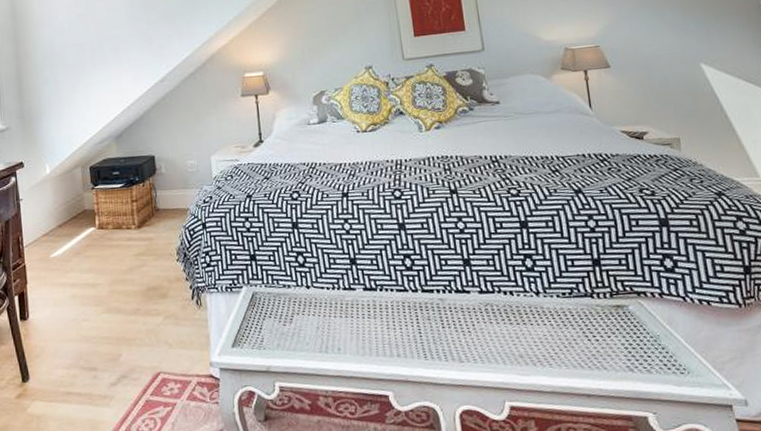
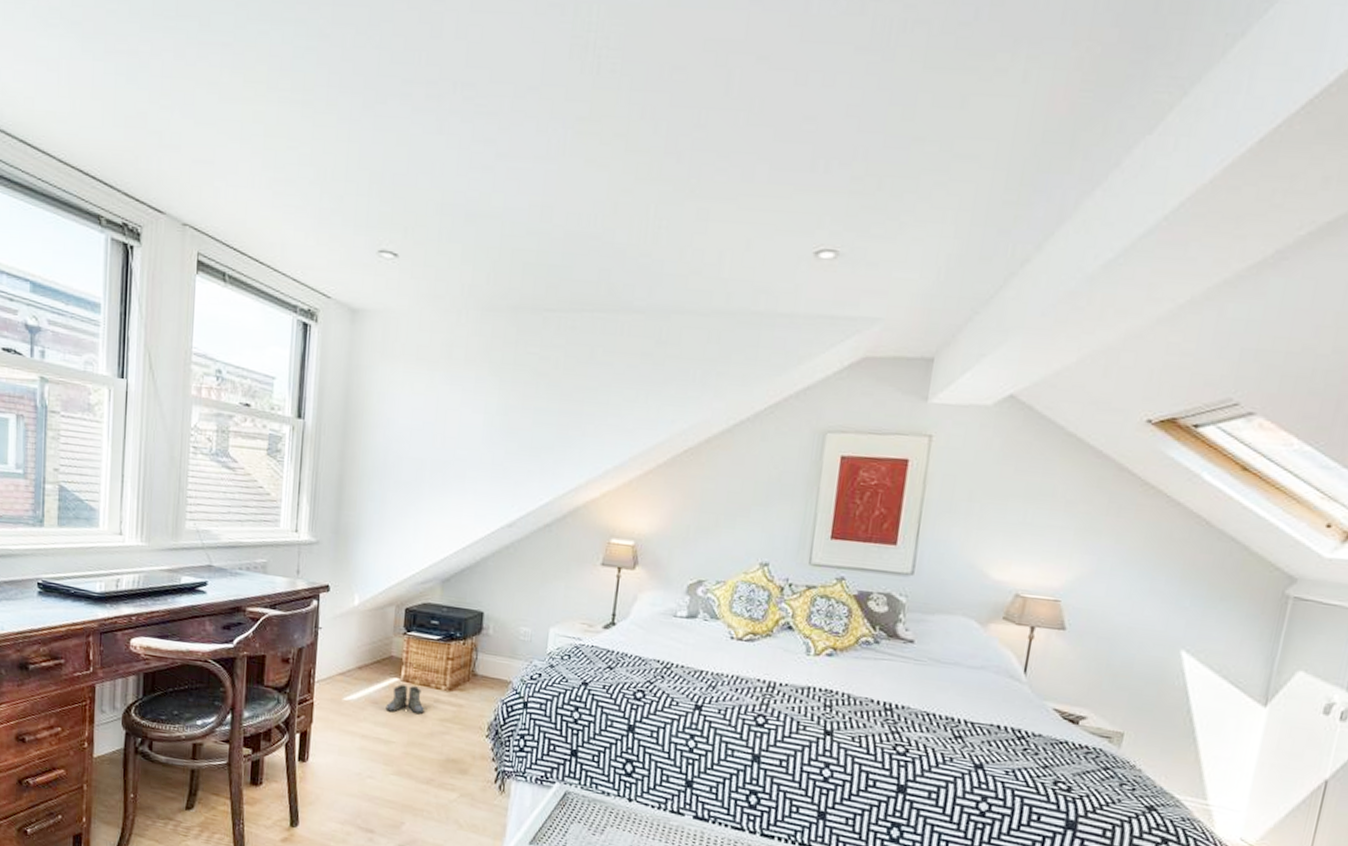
boots: none [87,231,121,259] -> present [385,684,424,715]

